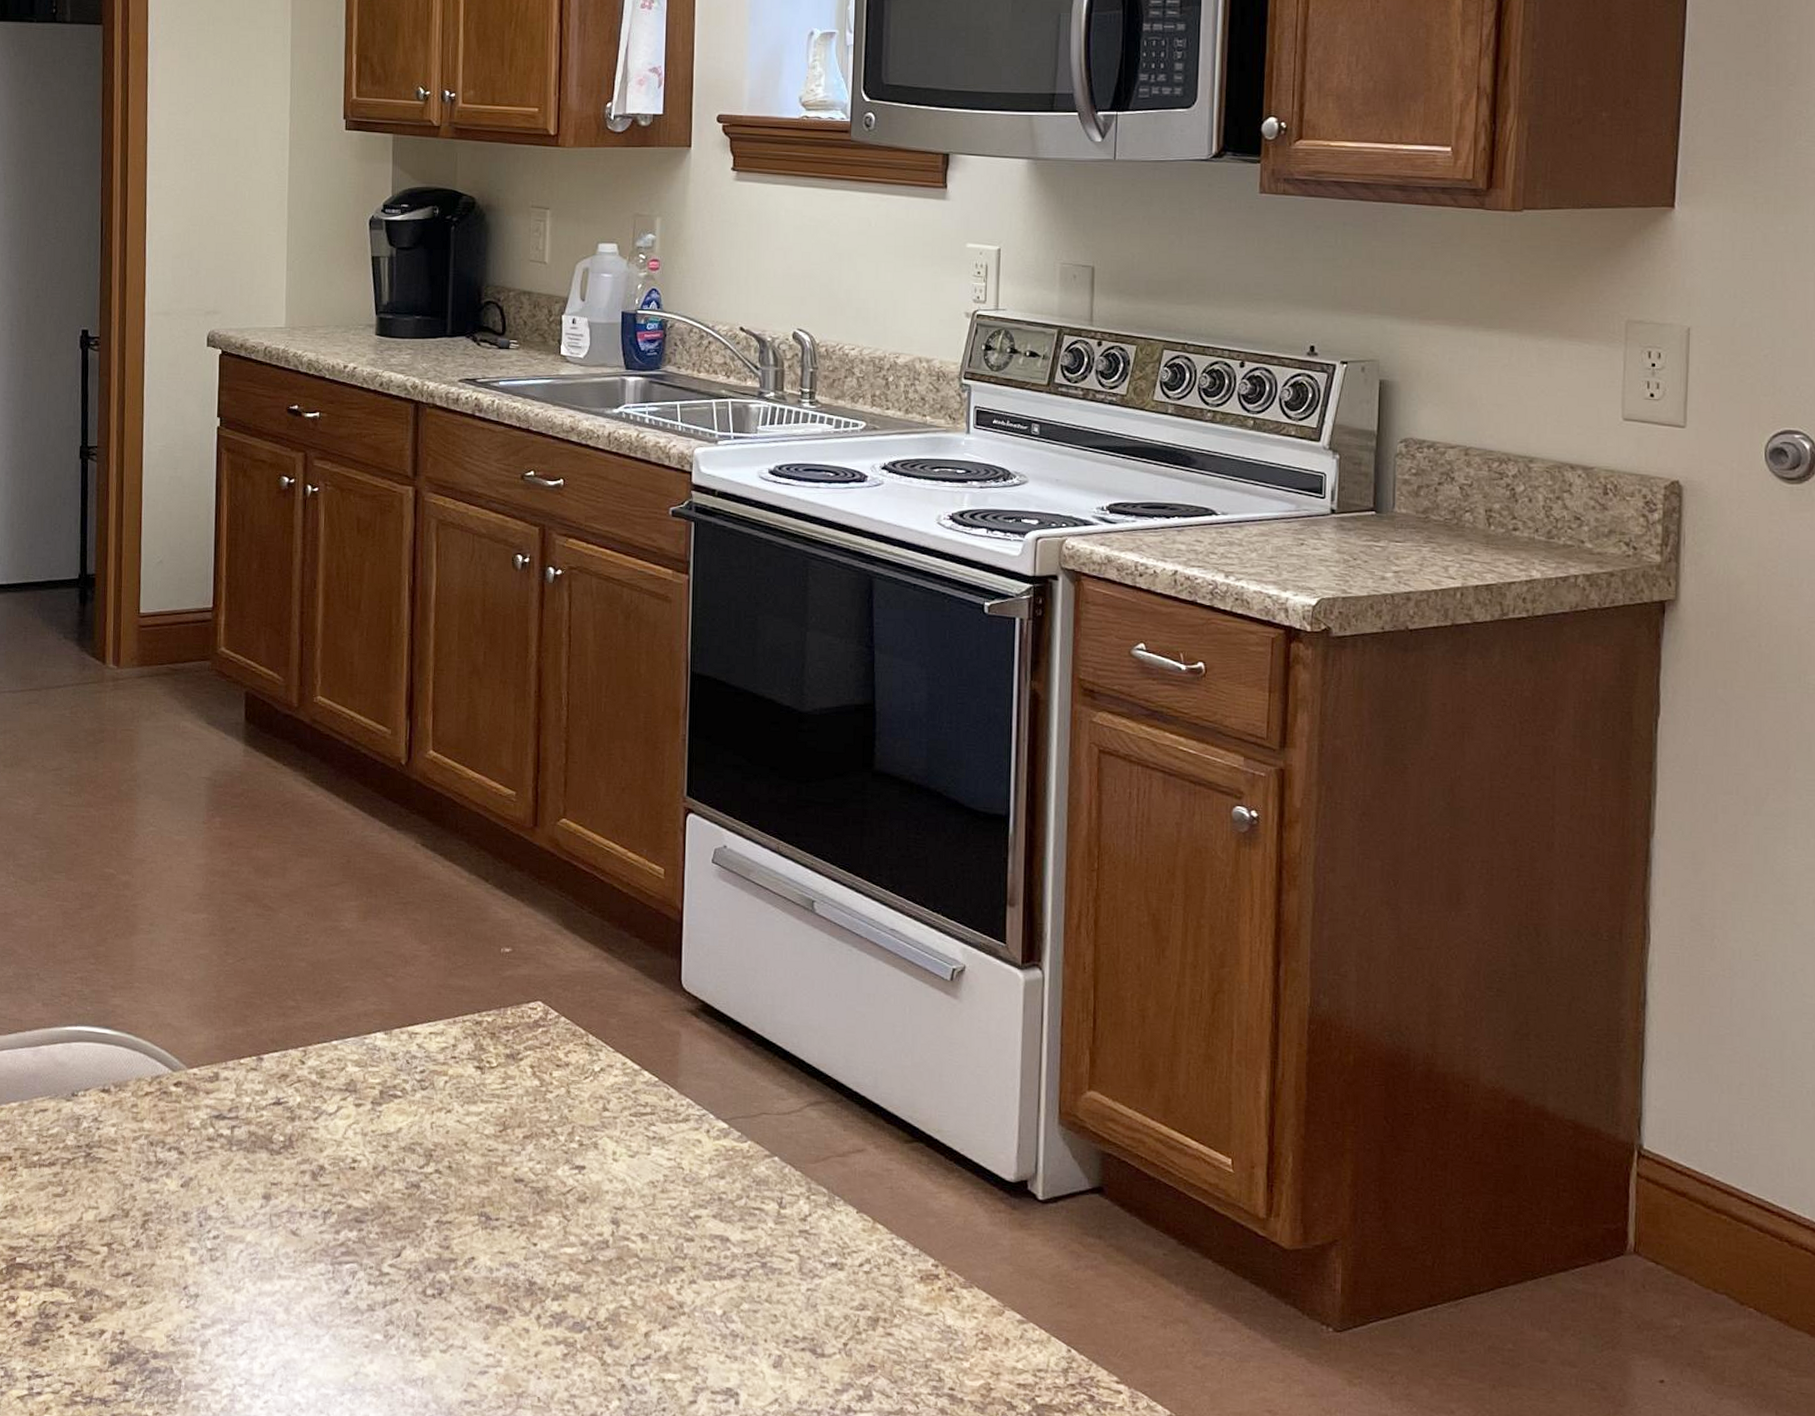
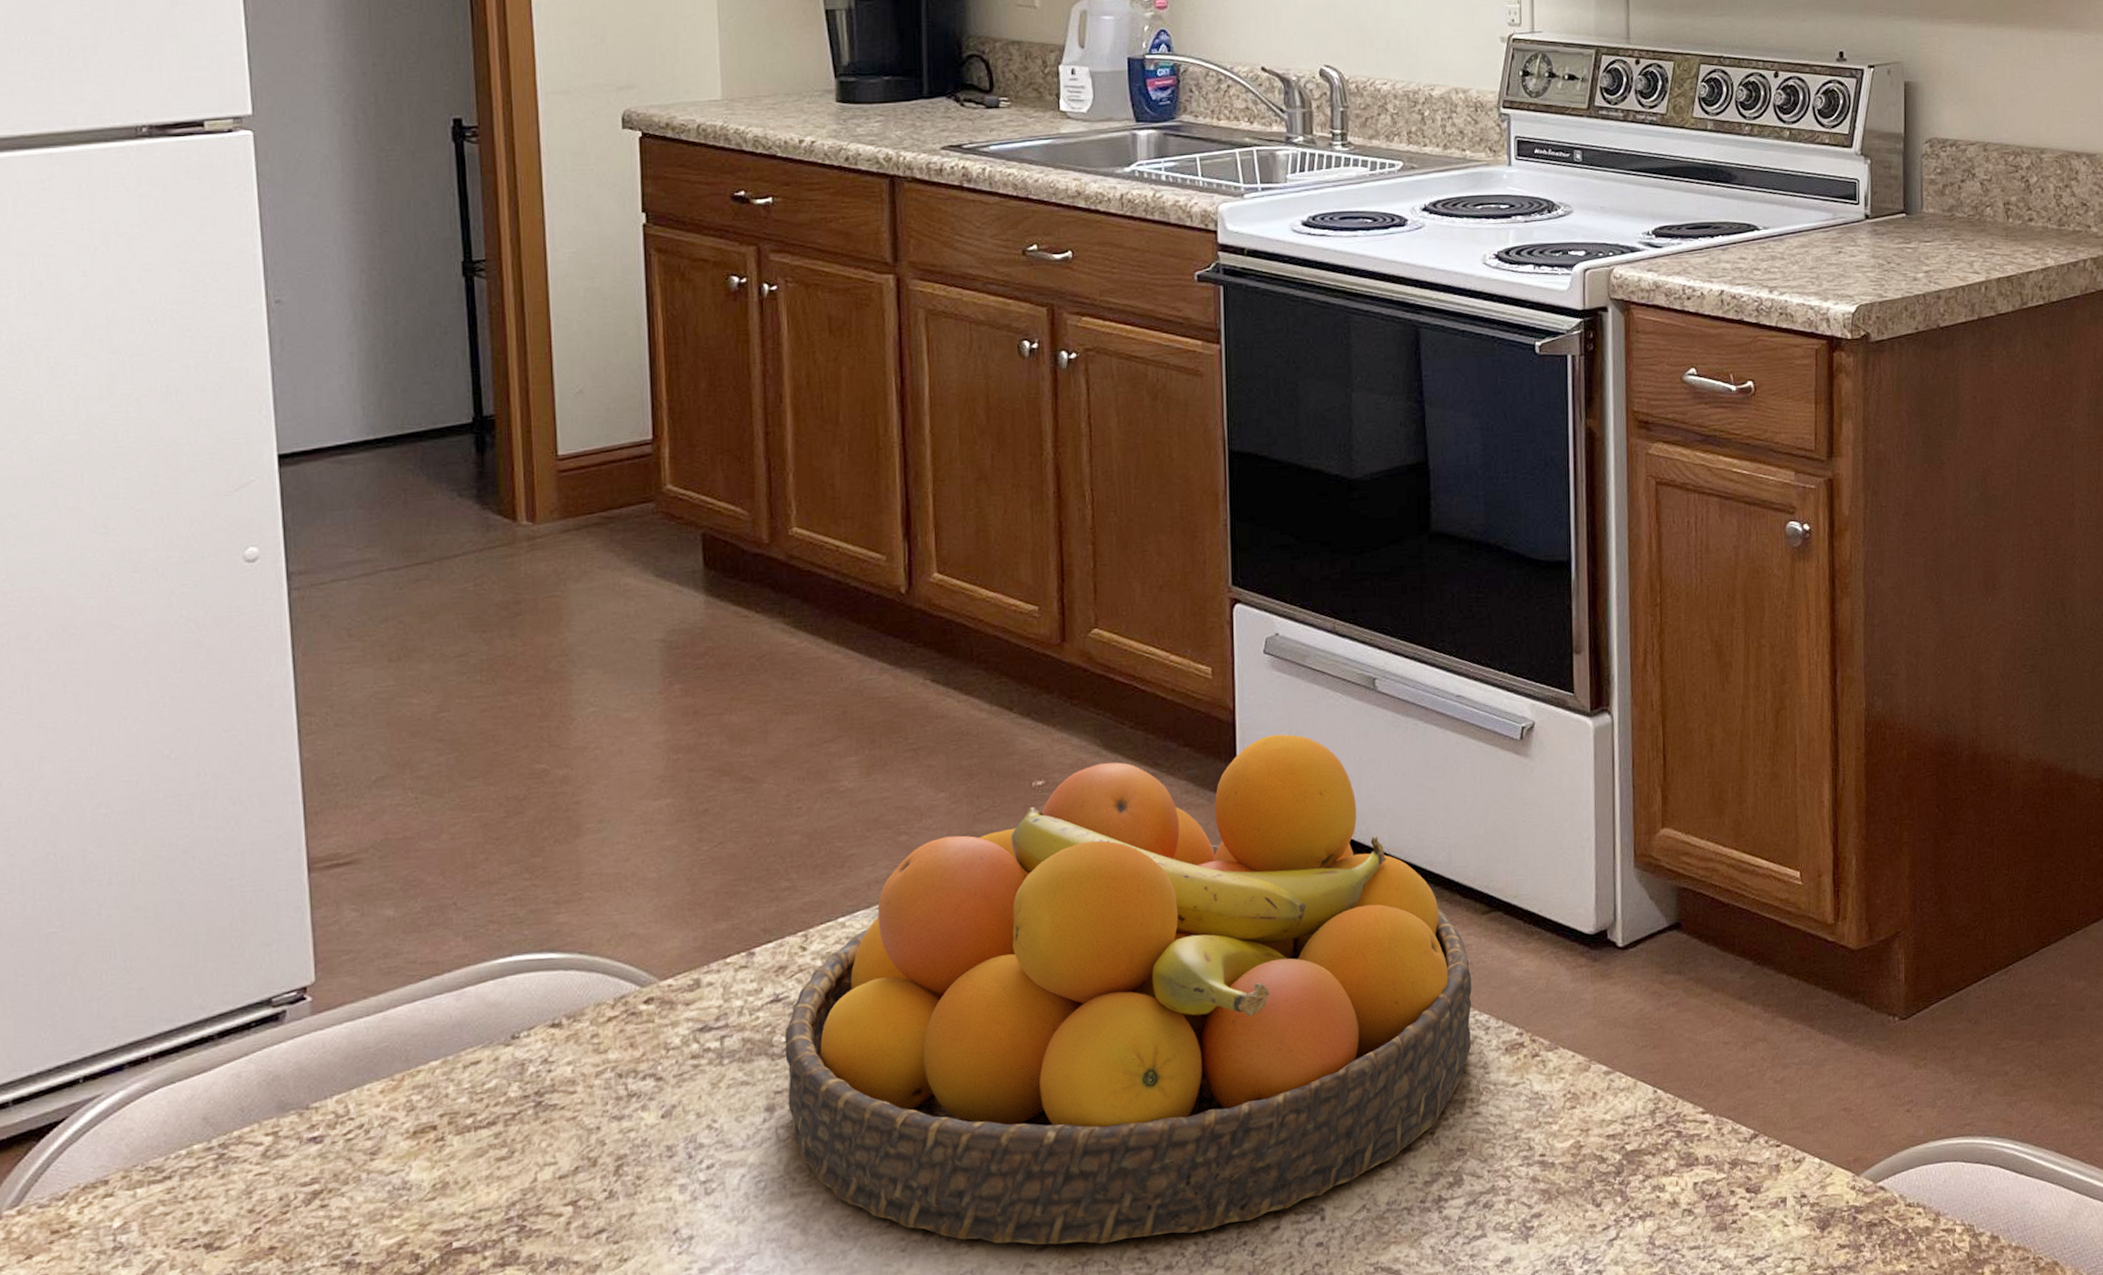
fruit bowl: none [281,939,891,1390] -> present [784,734,1472,1245]

